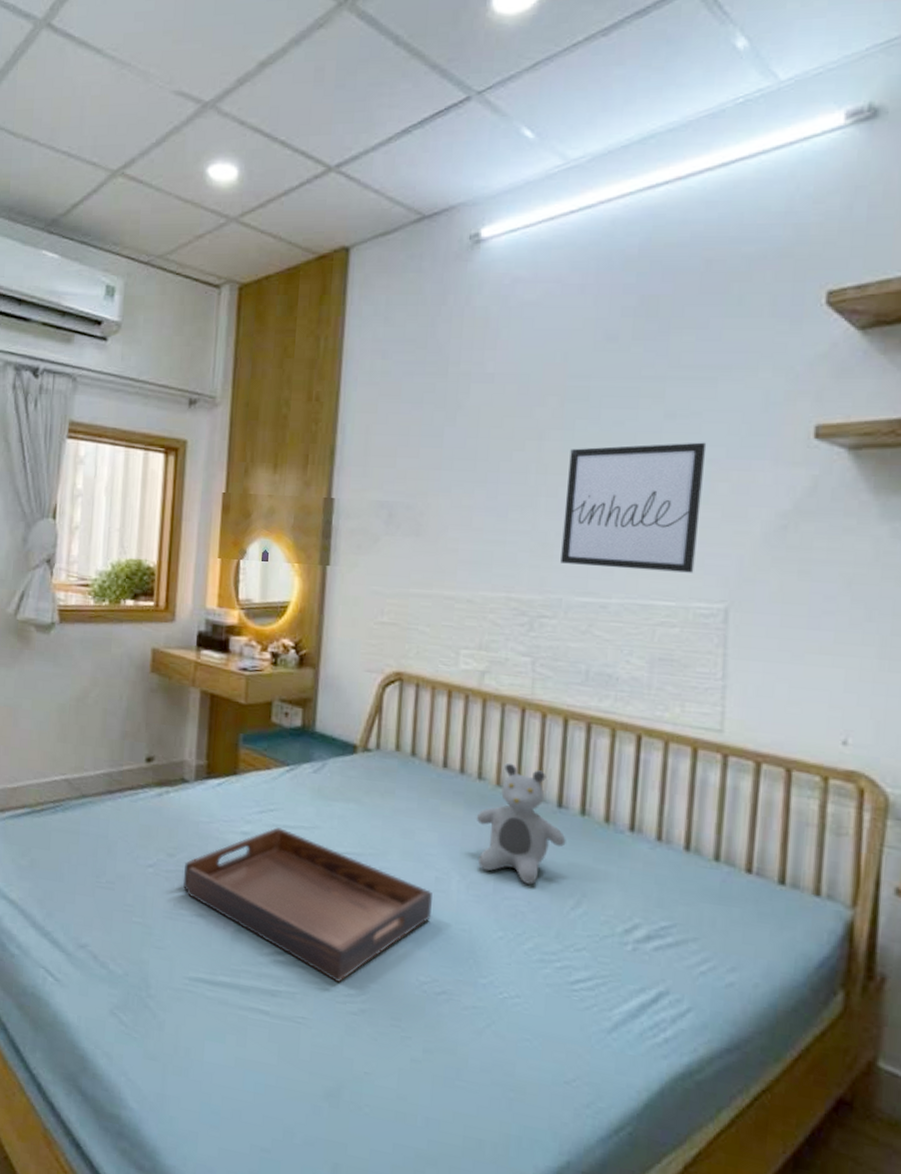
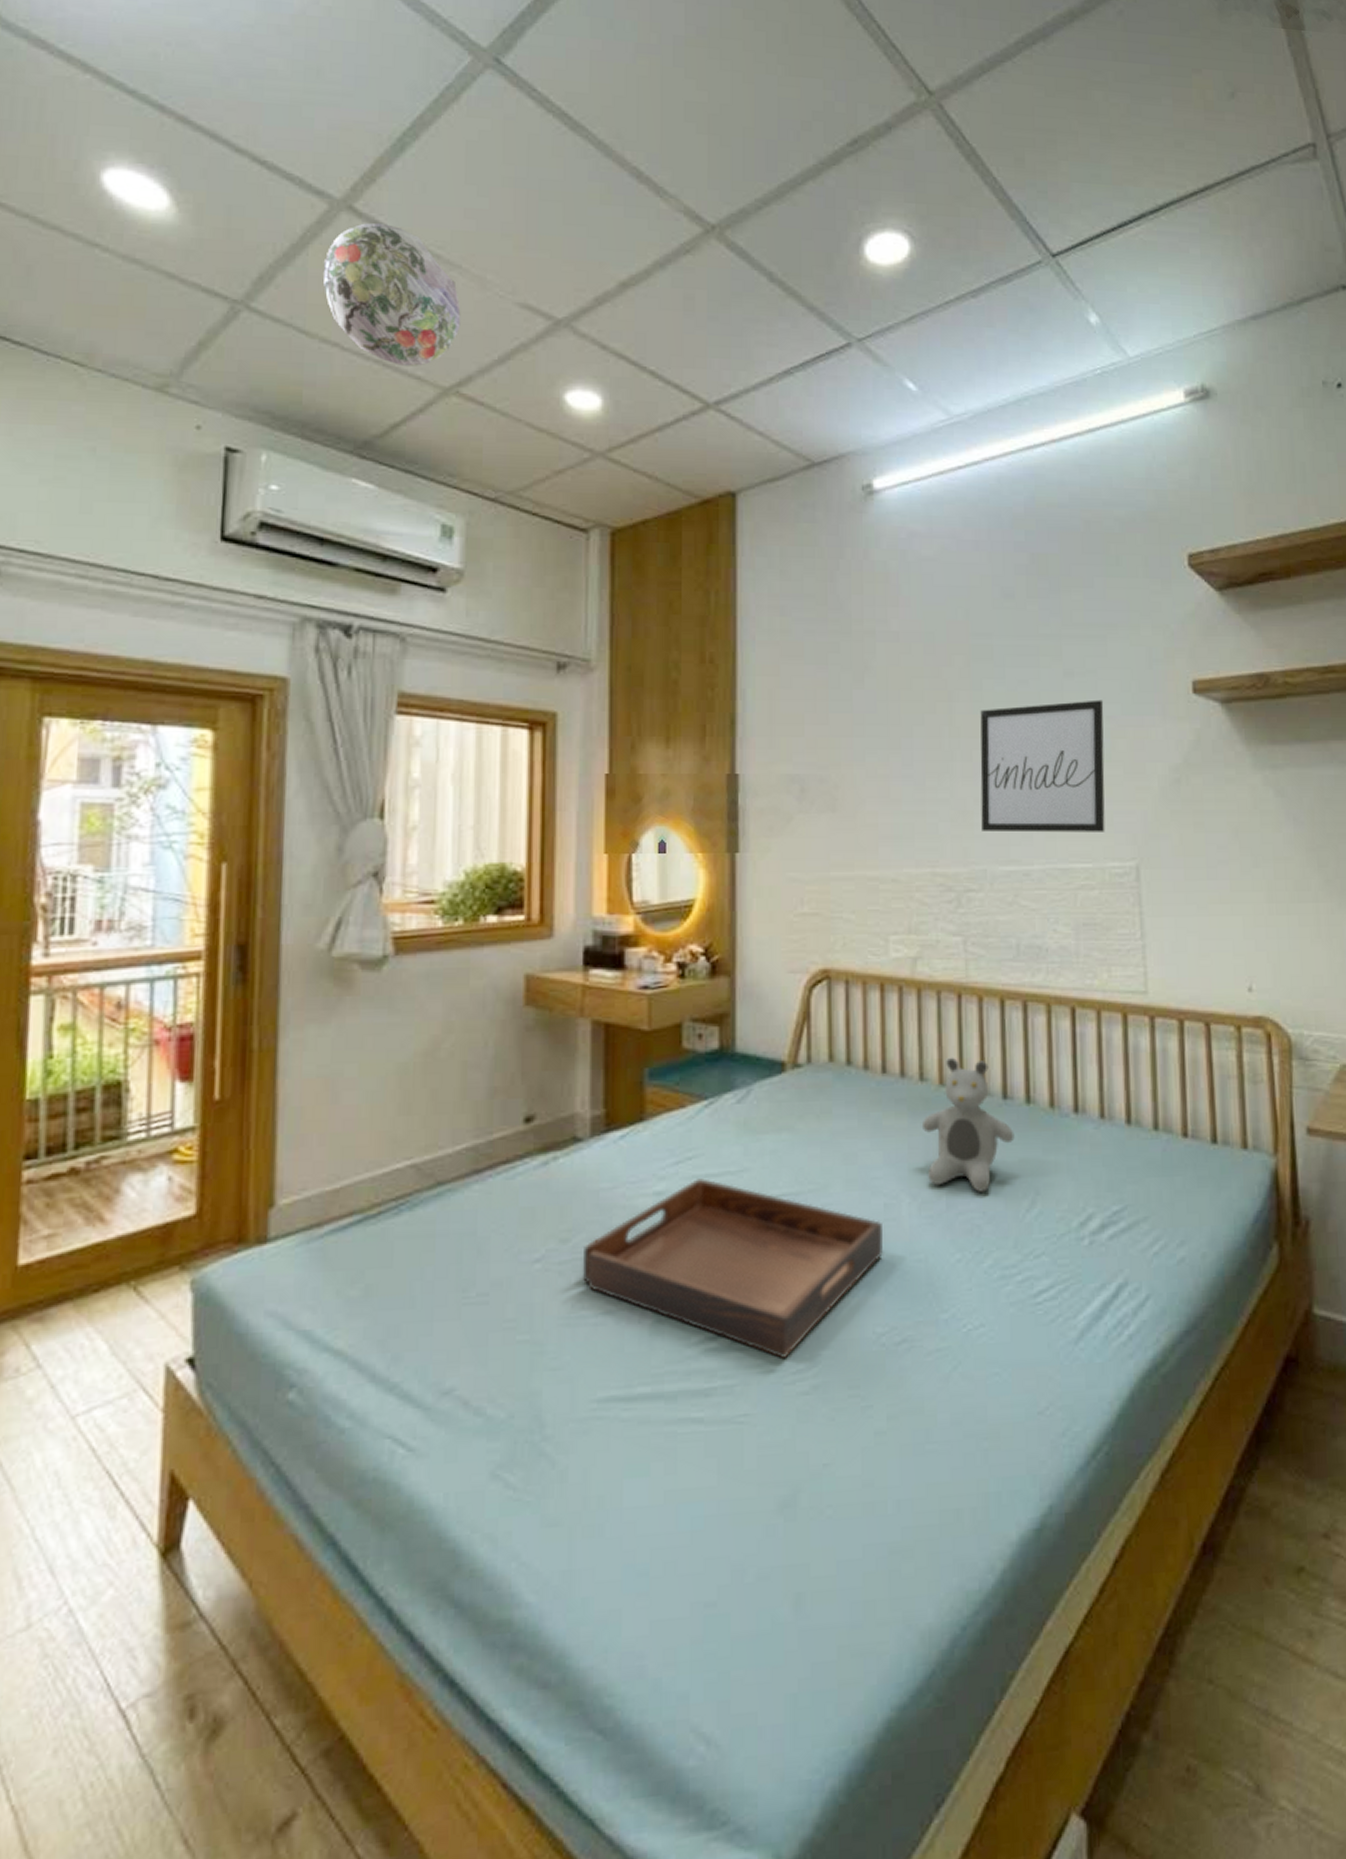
paper lantern: none [27,34,129,155] -> present [323,222,461,366]

